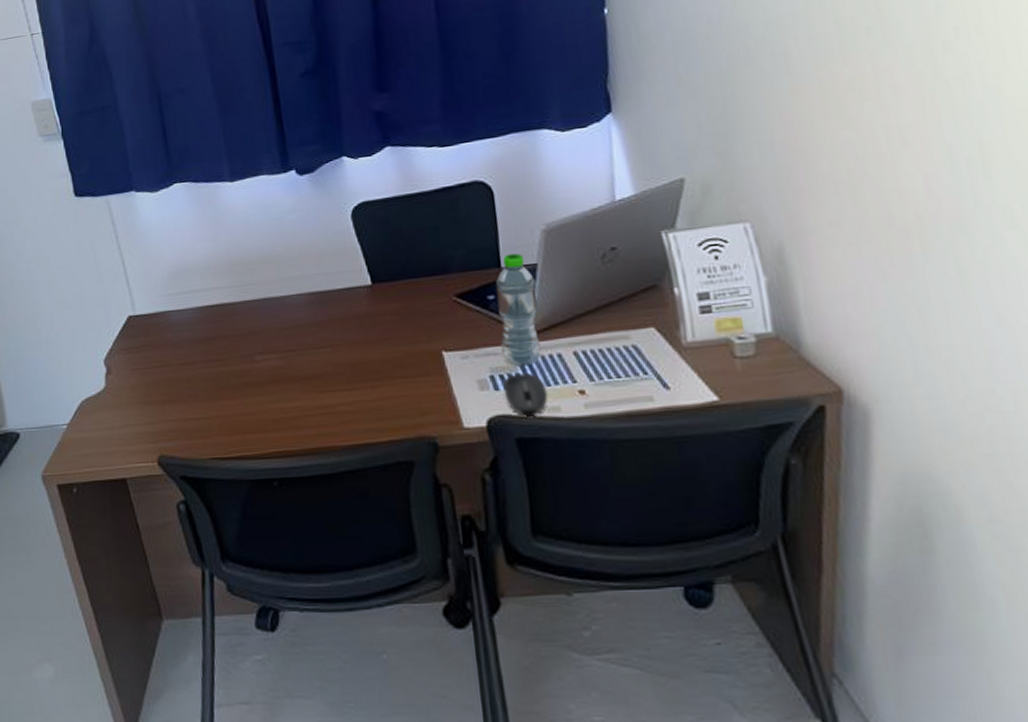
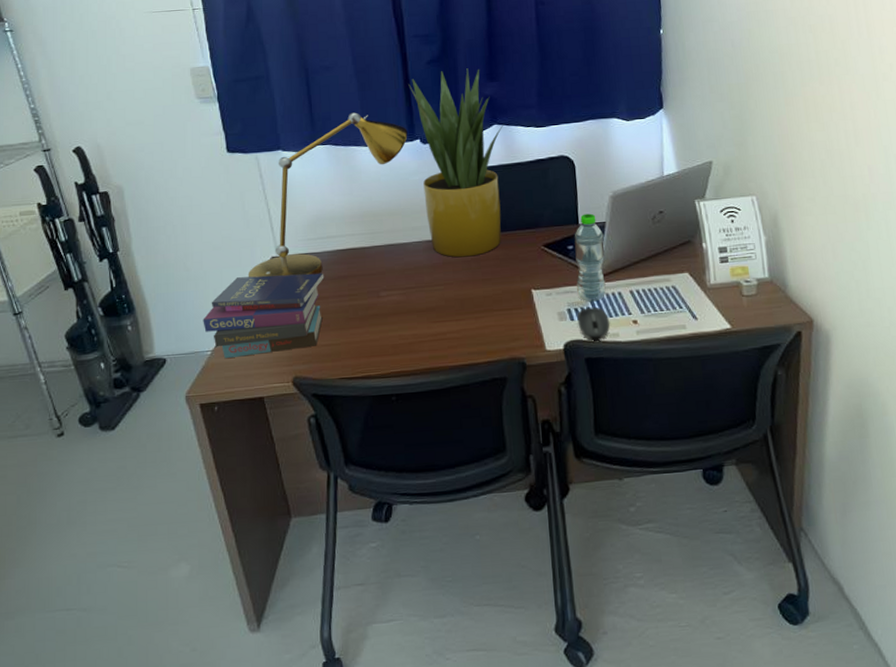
books: none [56,333,189,434] -> present [203,272,325,359]
desk lamp: none [103,141,281,341] -> present [248,112,408,278]
planter: none [279,78,401,313] -> present [408,68,504,258]

